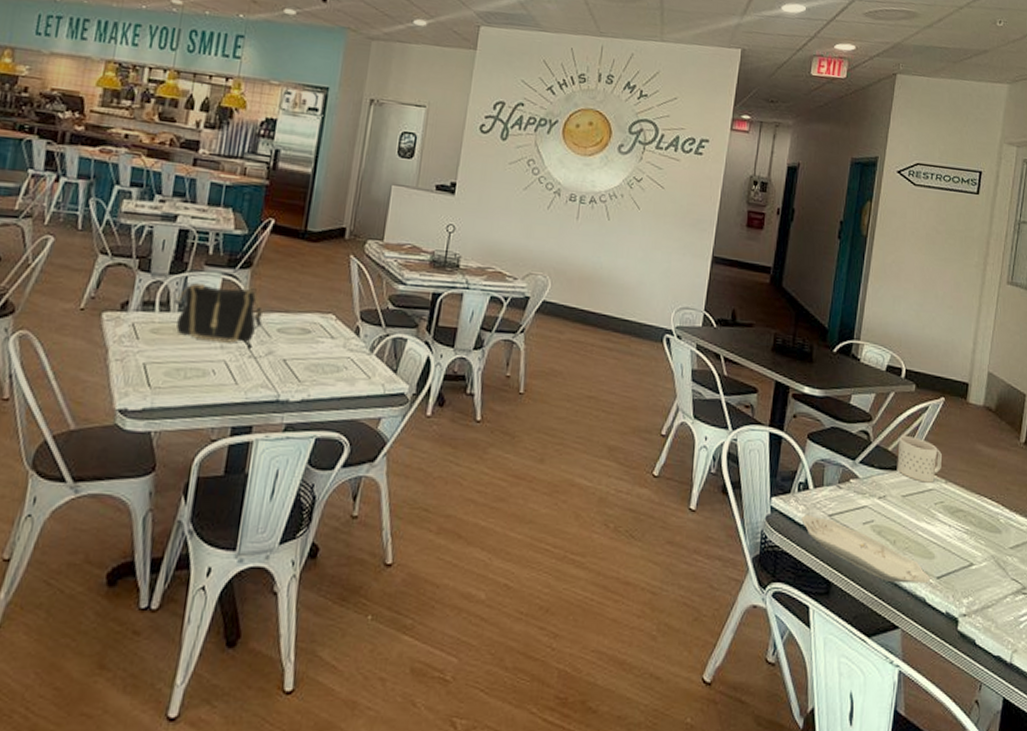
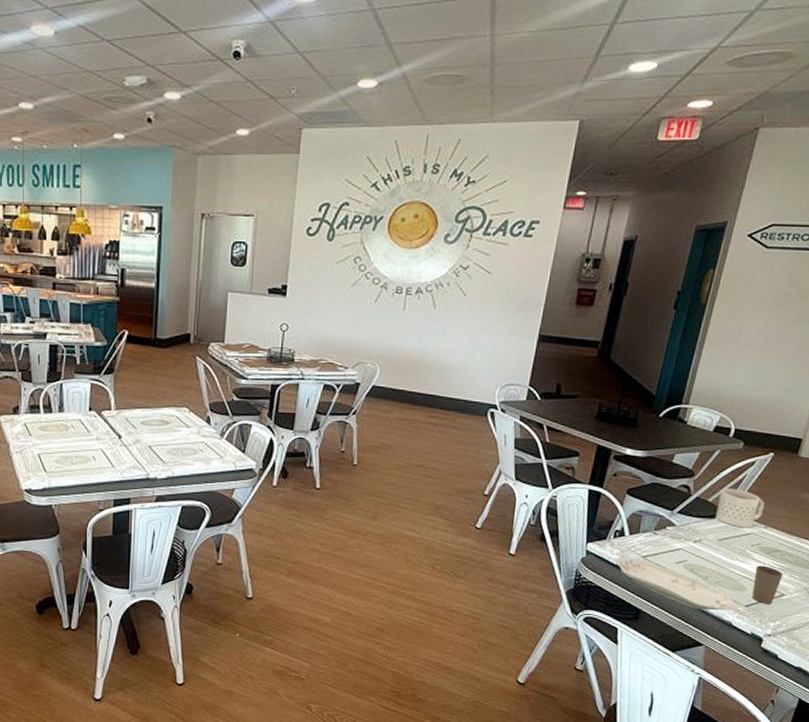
handbag: present [173,283,263,343] -> none [54,388,128,435]
cup: none [941,528,969,576] -> present [752,565,784,604]

